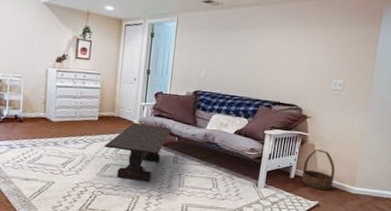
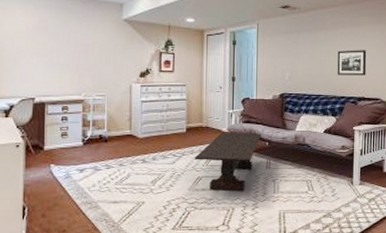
picture frame: none [254,52,288,80] -> present [337,50,367,76]

